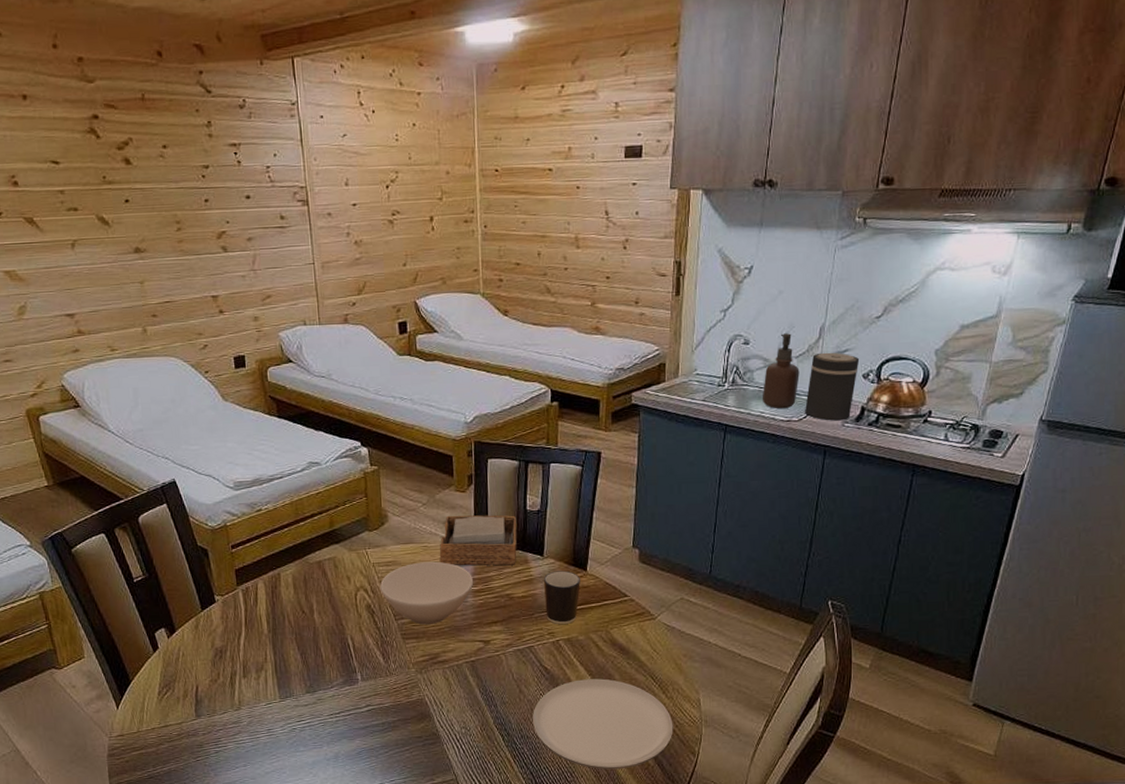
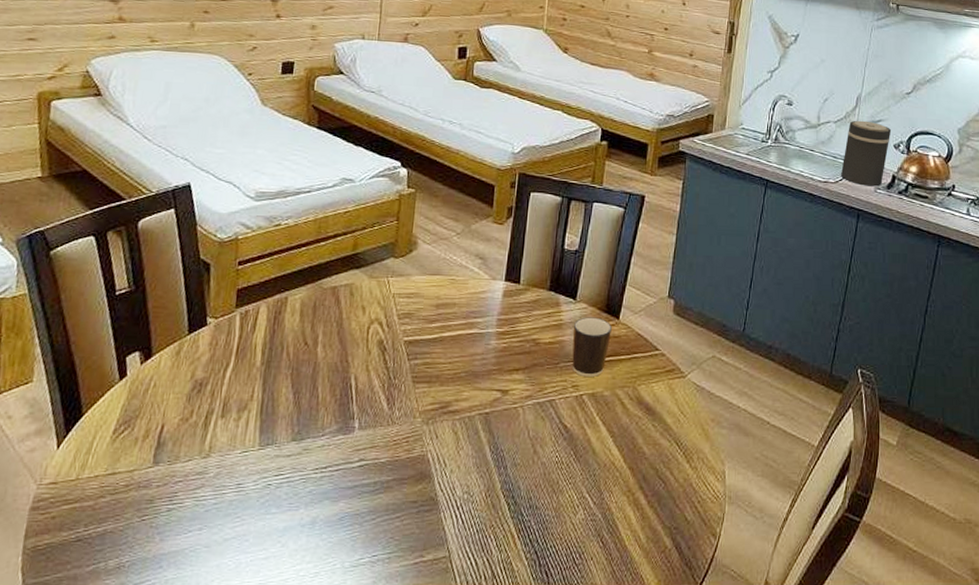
bowl: present [379,561,474,625] -> none [396,296,500,368]
napkin holder: present [439,515,517,566] -> none [466,248,553,307]
plate: present [533,678,673,770] -> none [544,441,695,552]
soap dispenser: present [762,333,800,409] -> none [802,99,837,170]

